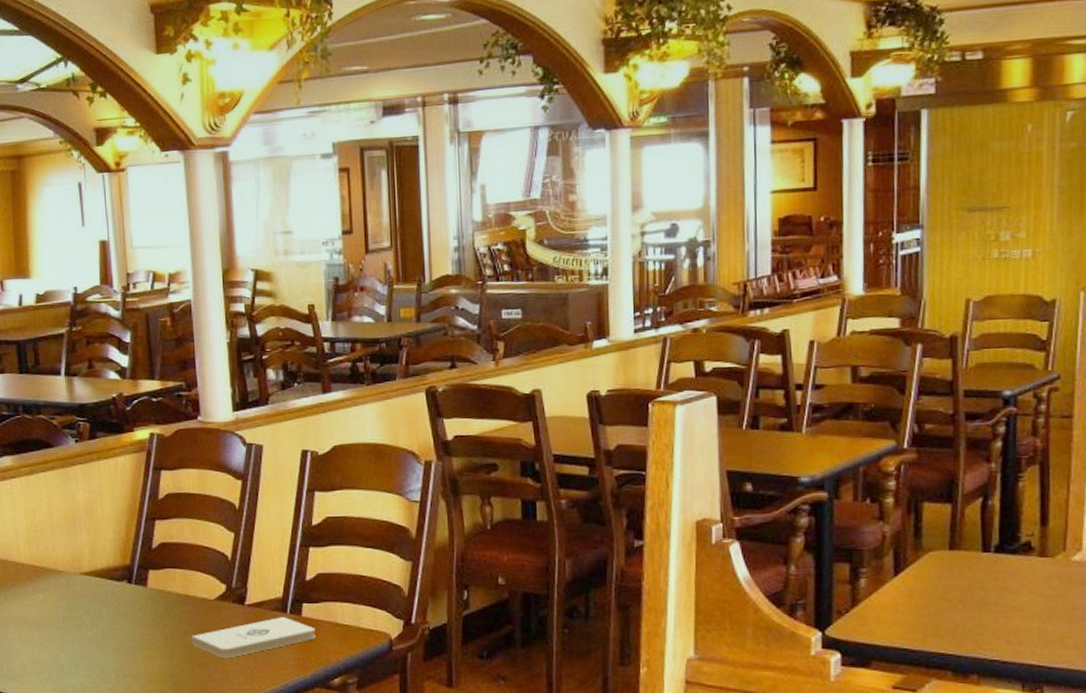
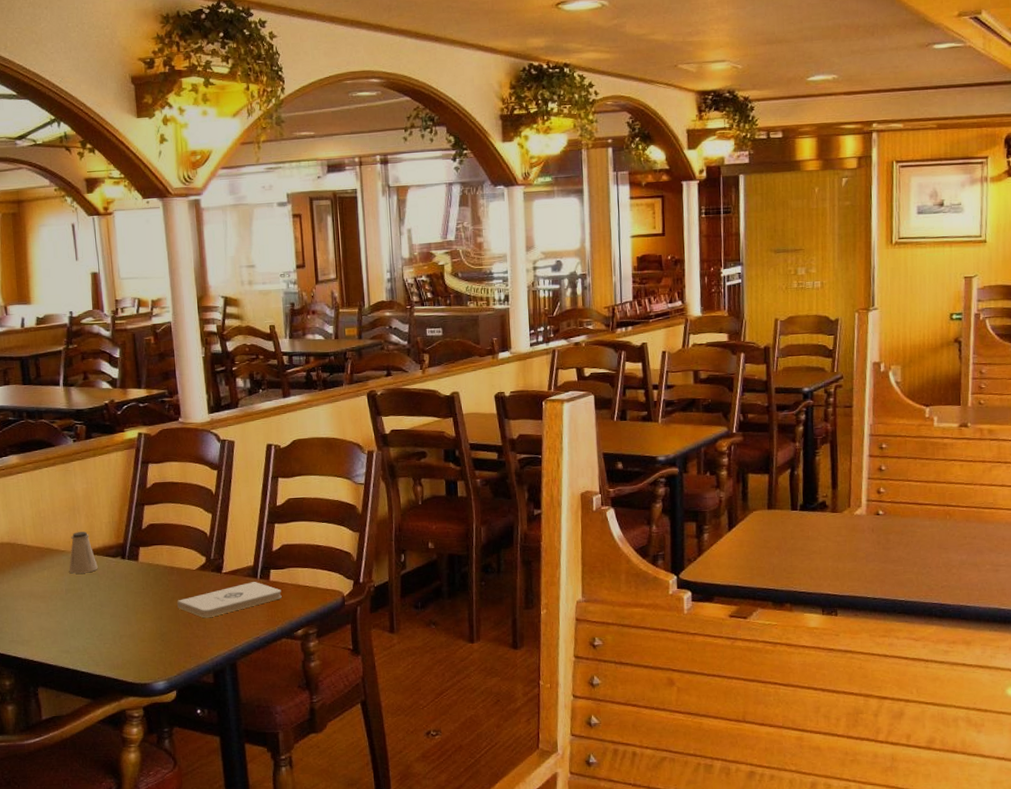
saltshaker: none [67,549,100,599] -> present [69,531,98,574]

